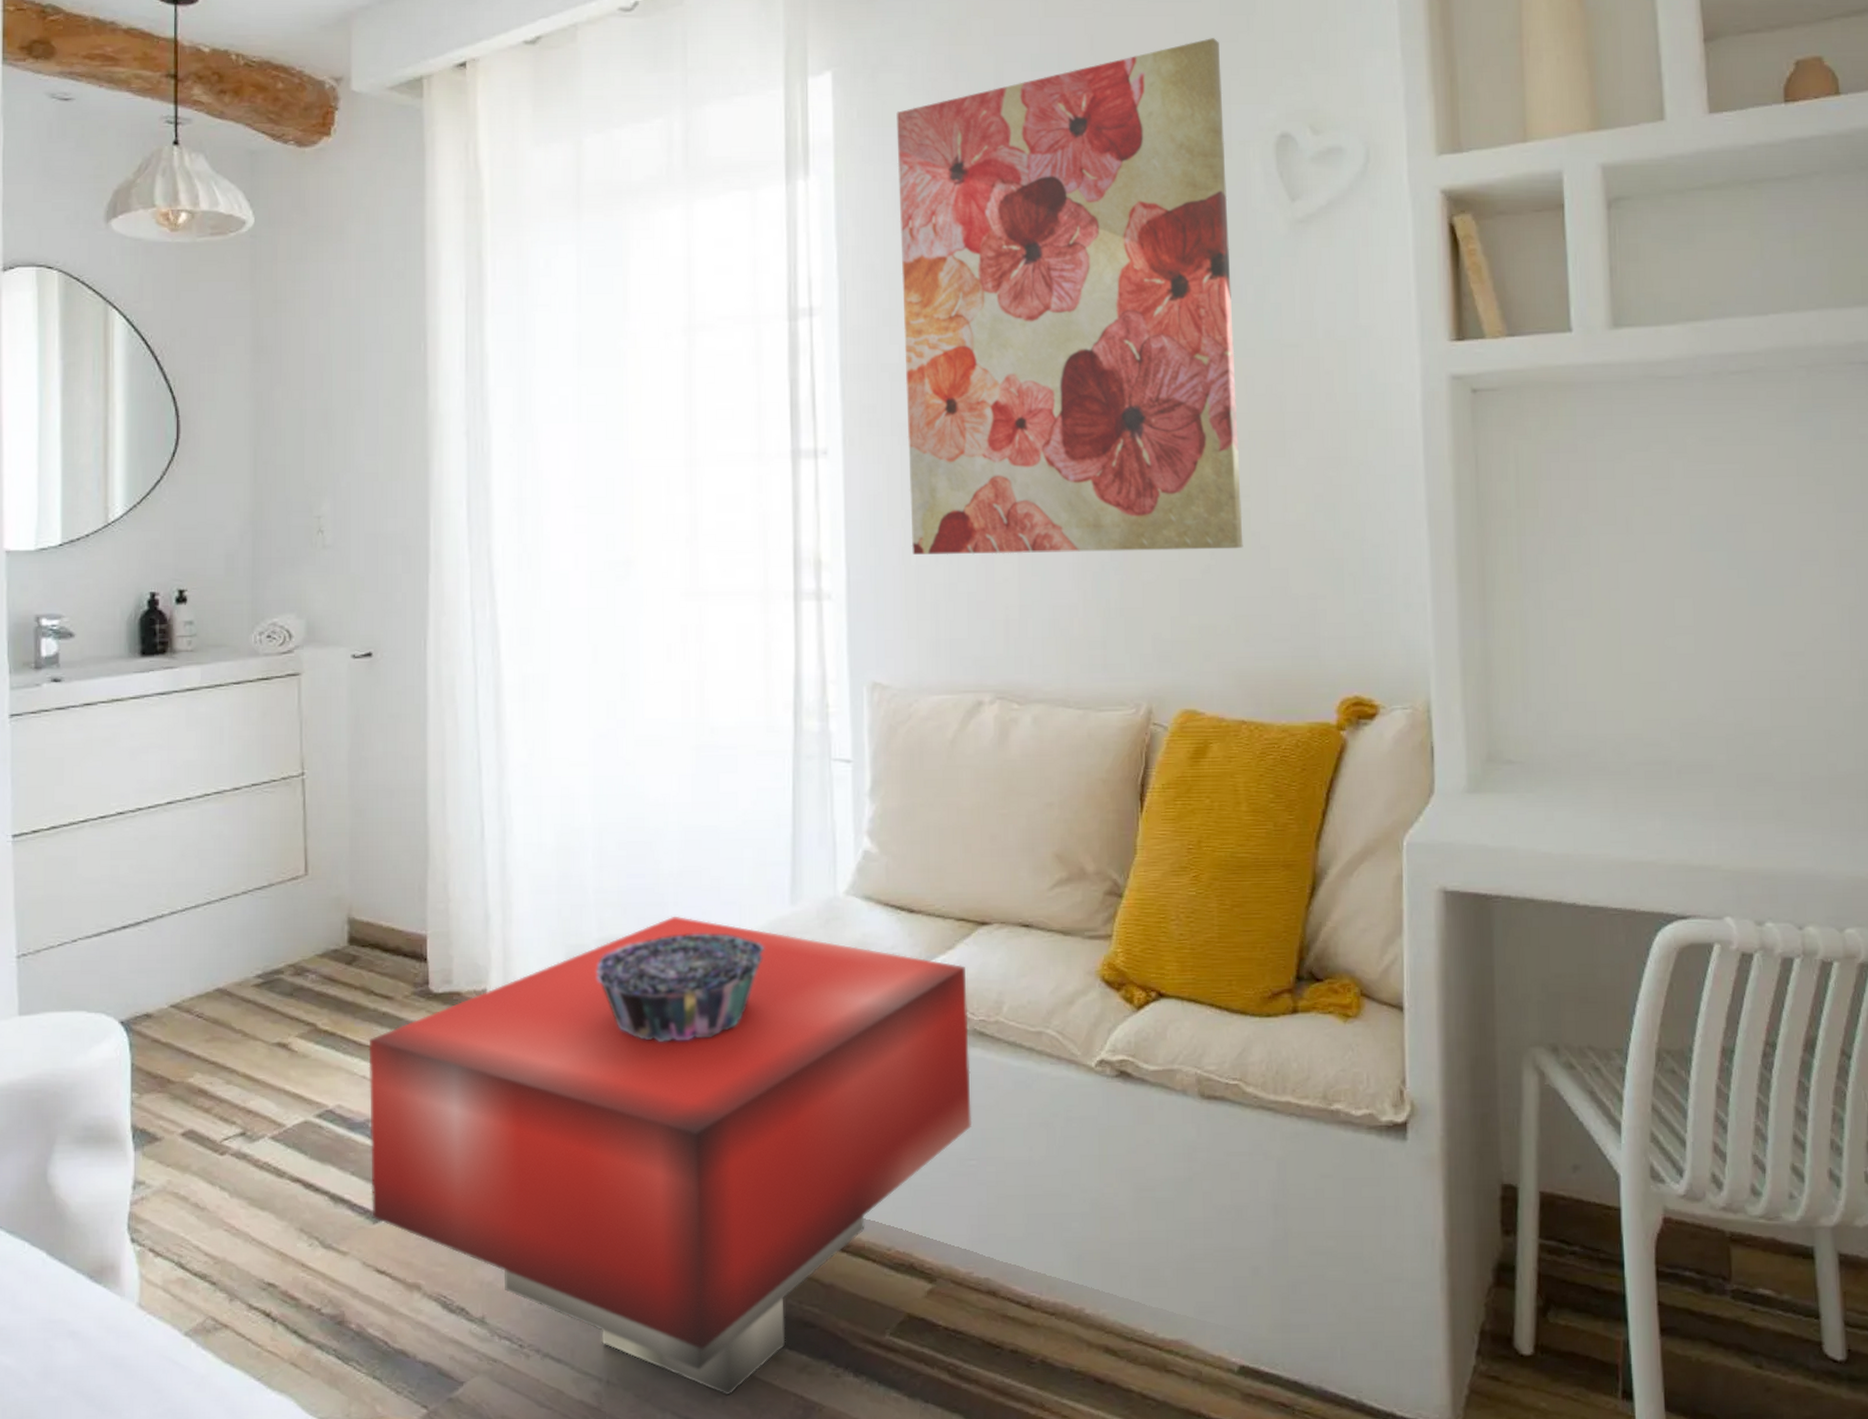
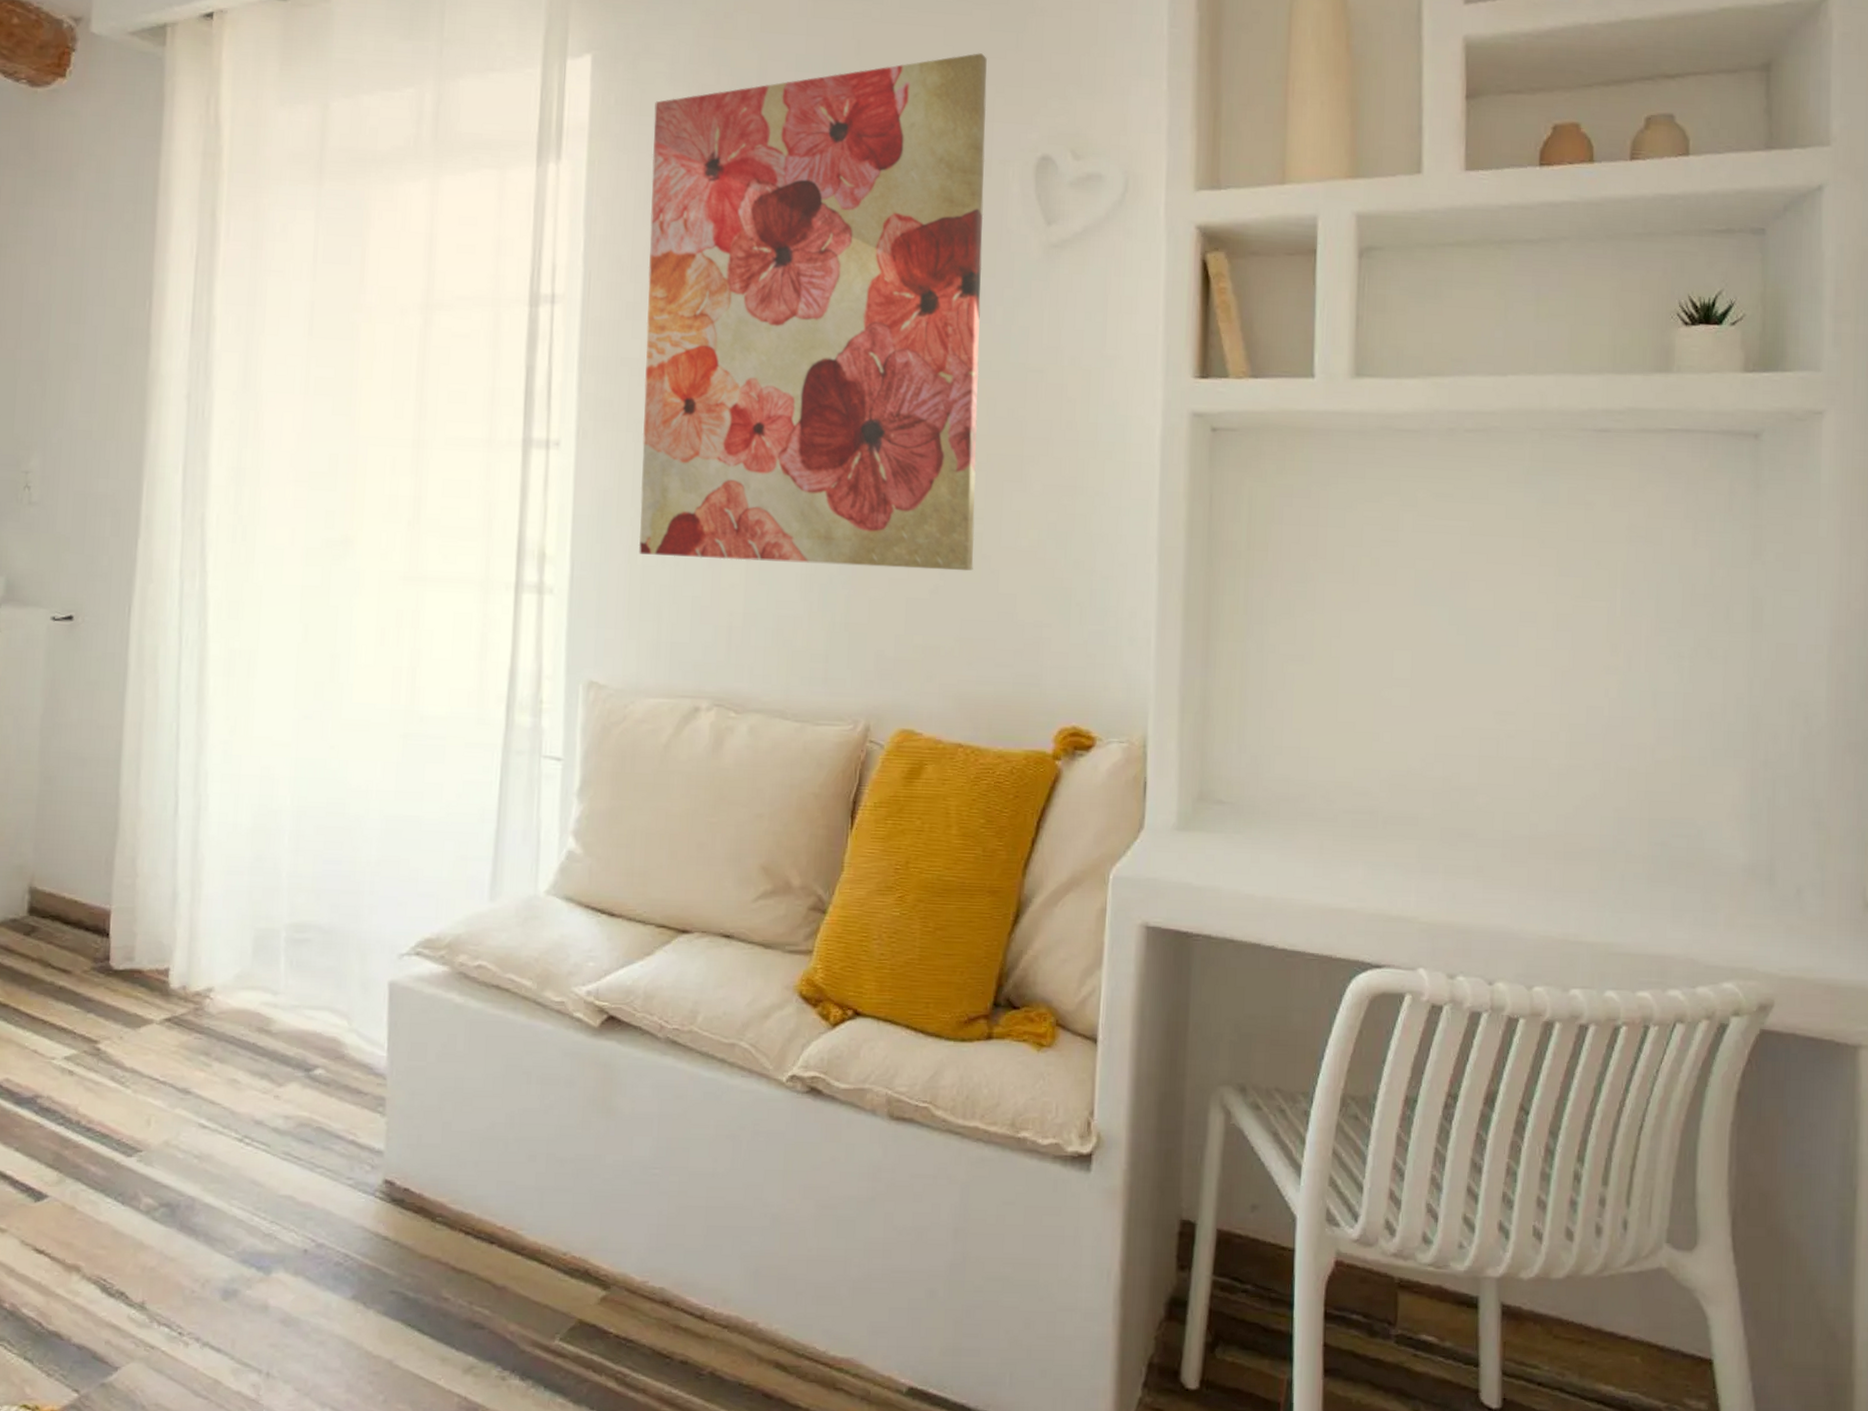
ottoman: present [368,915,971,1396] -> none [34,905,663,1394]
decorative bowl: present [597,934,765,1043] -> none [284,924,460,1034]

